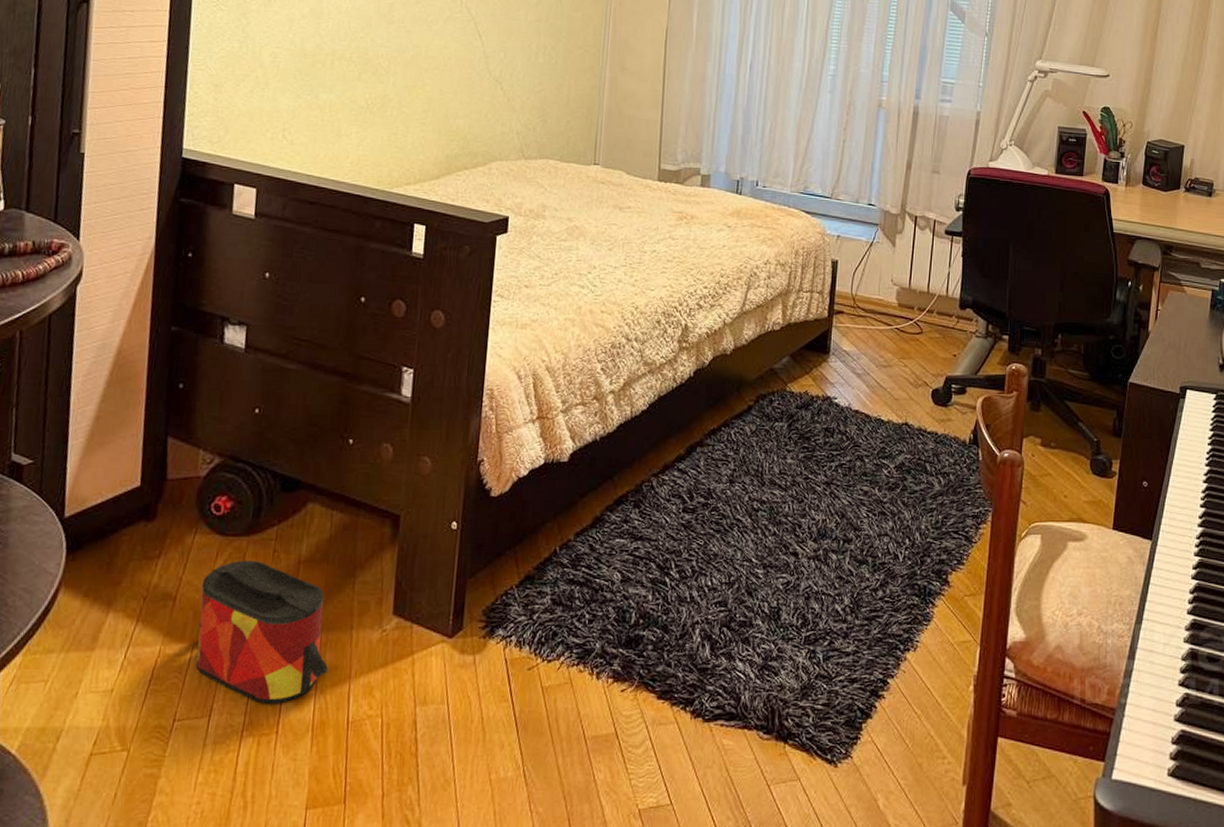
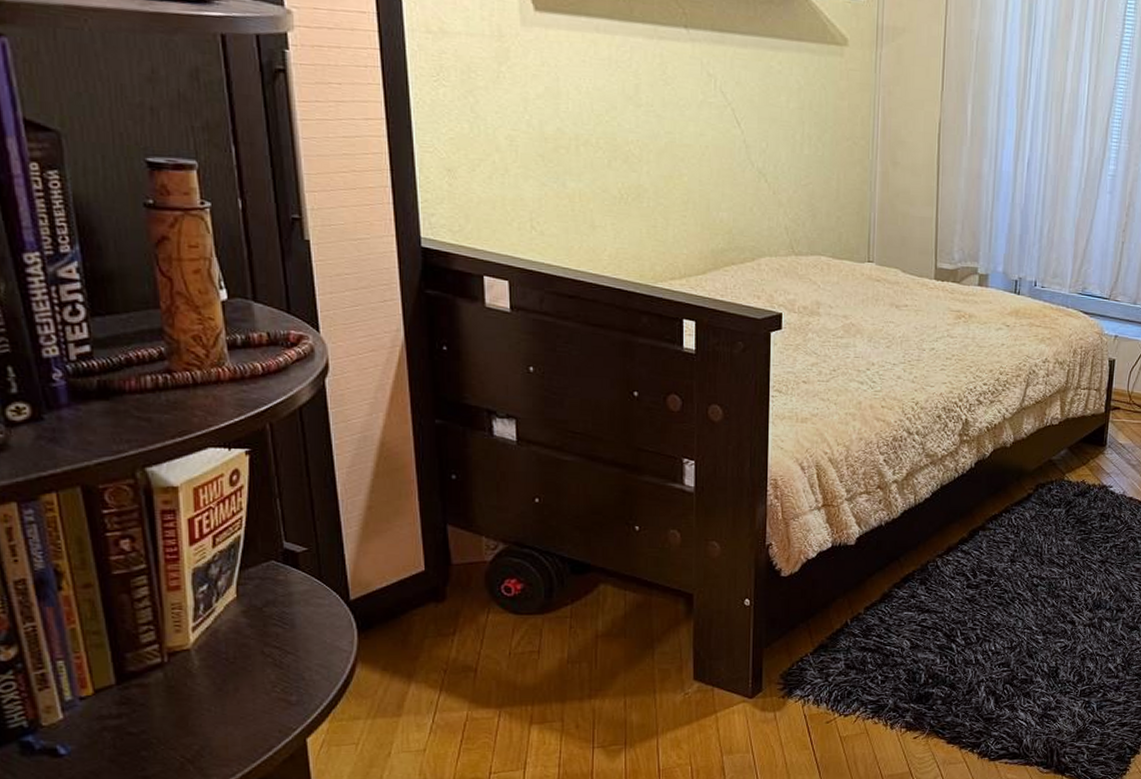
bag: present [196,560,329,704] -> none [502,635,636,757]

